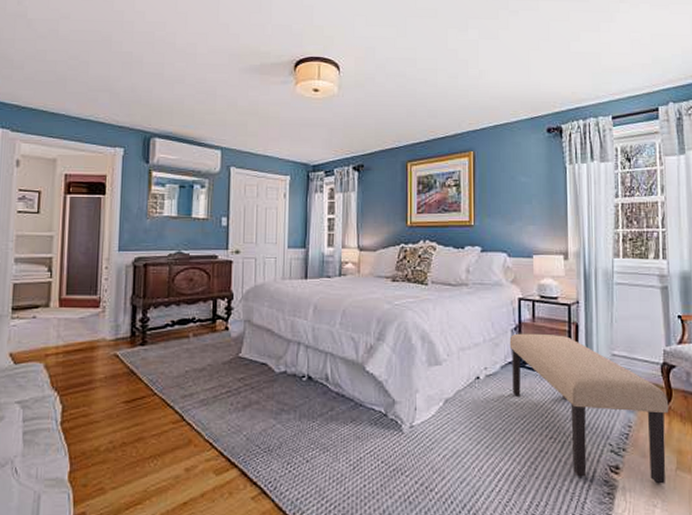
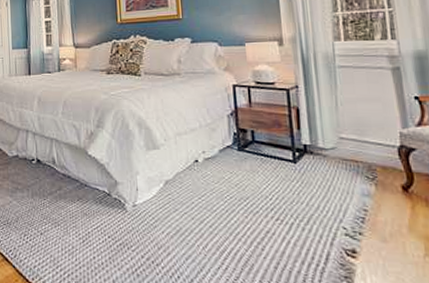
bench: present [509,333,669,484] -> none [226,118,412,271]

